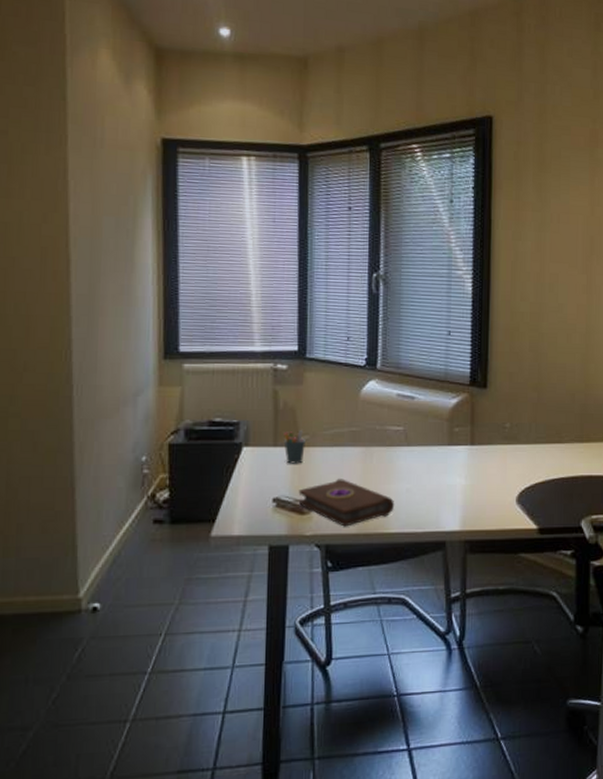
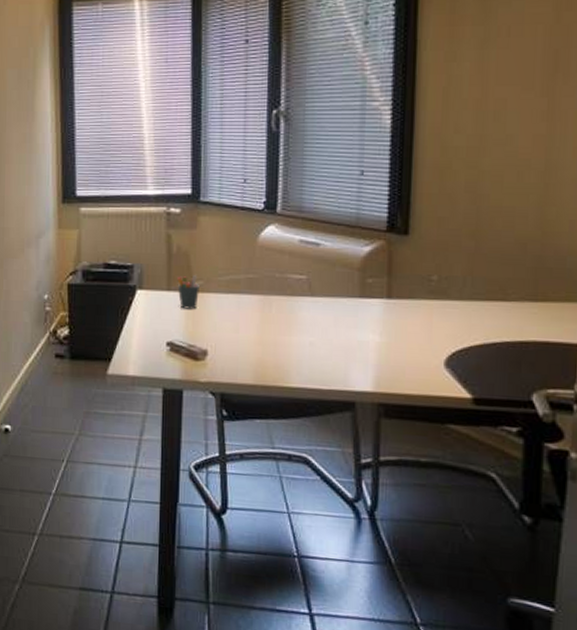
book: present [298,479,395,527] -> none [192,326,297,377]

